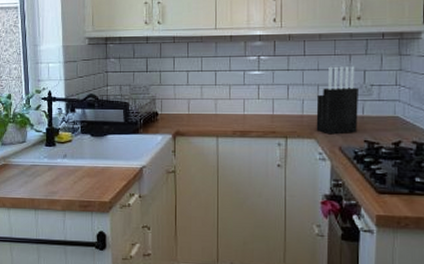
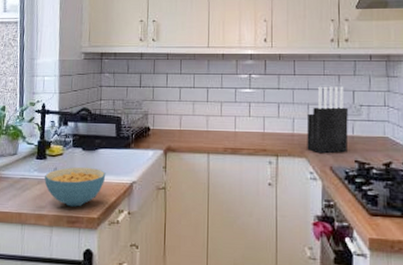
cereal bowl: none [55,153,116,192] -> present [44,167,106,207]

